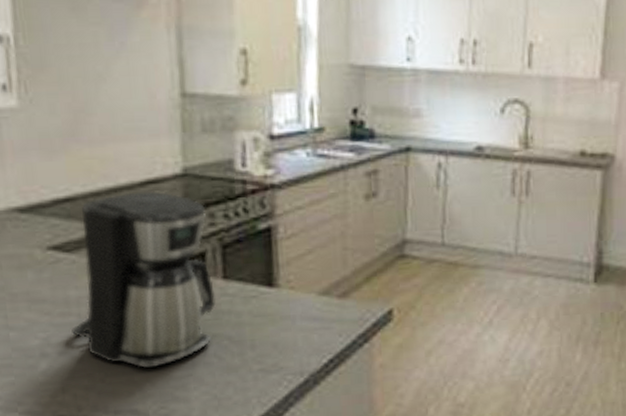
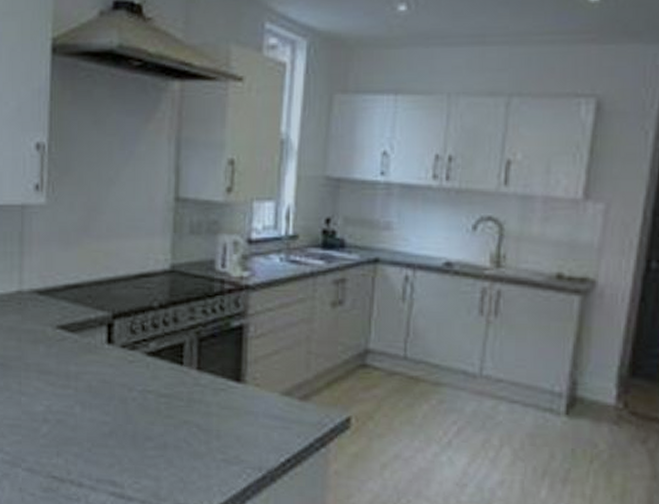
coffee maker: present [71,191,216,369] -> none [69,283,189,445]

